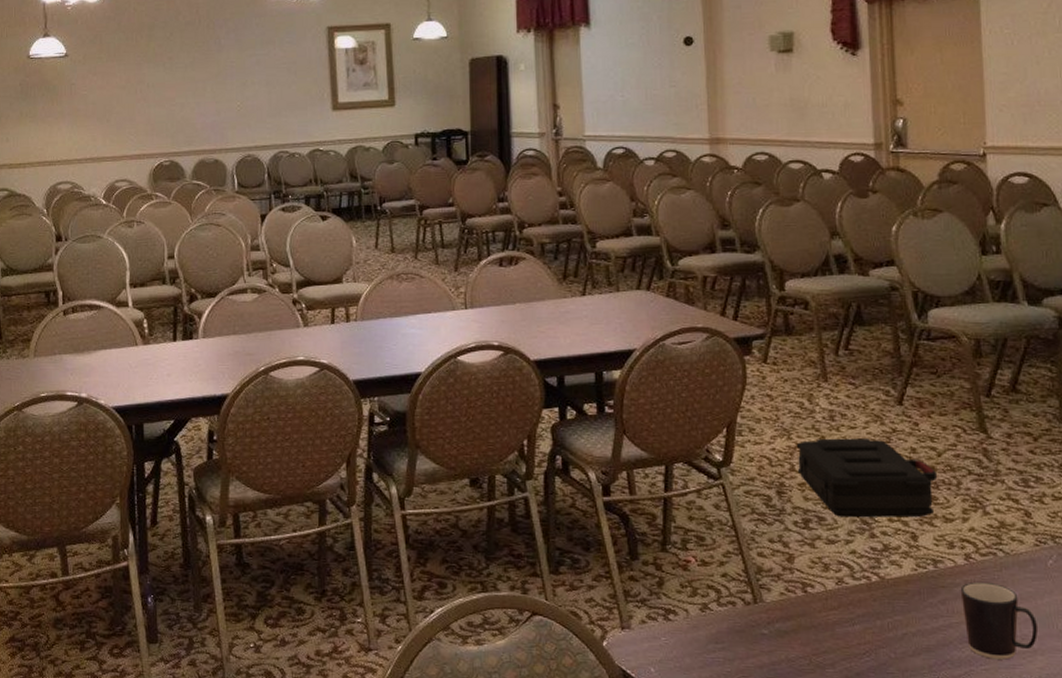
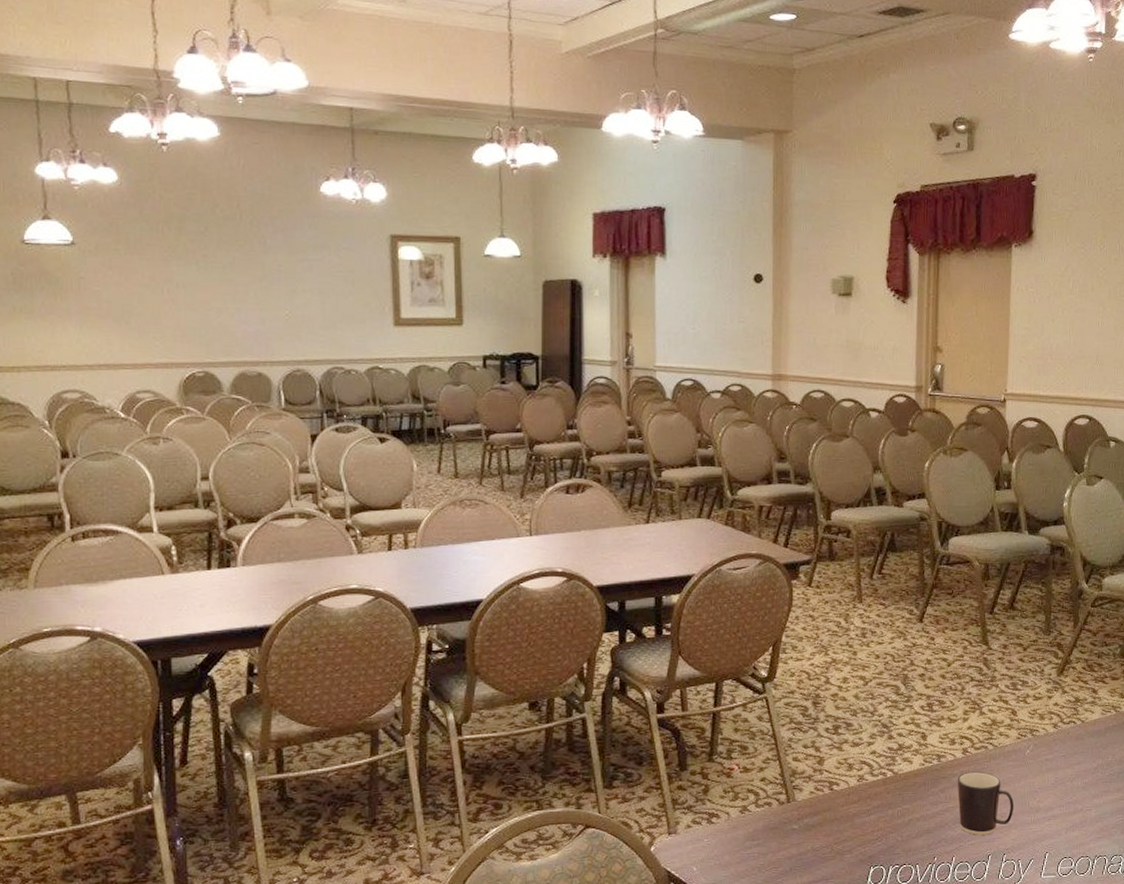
briefcase: present [796,438,938,518] -> none [831,652,947,723]

